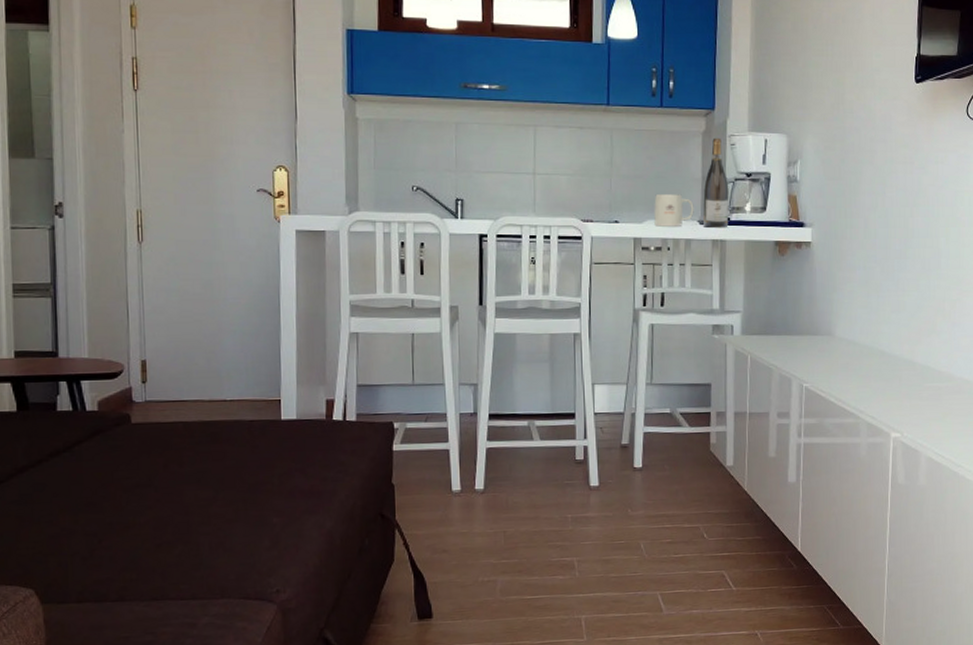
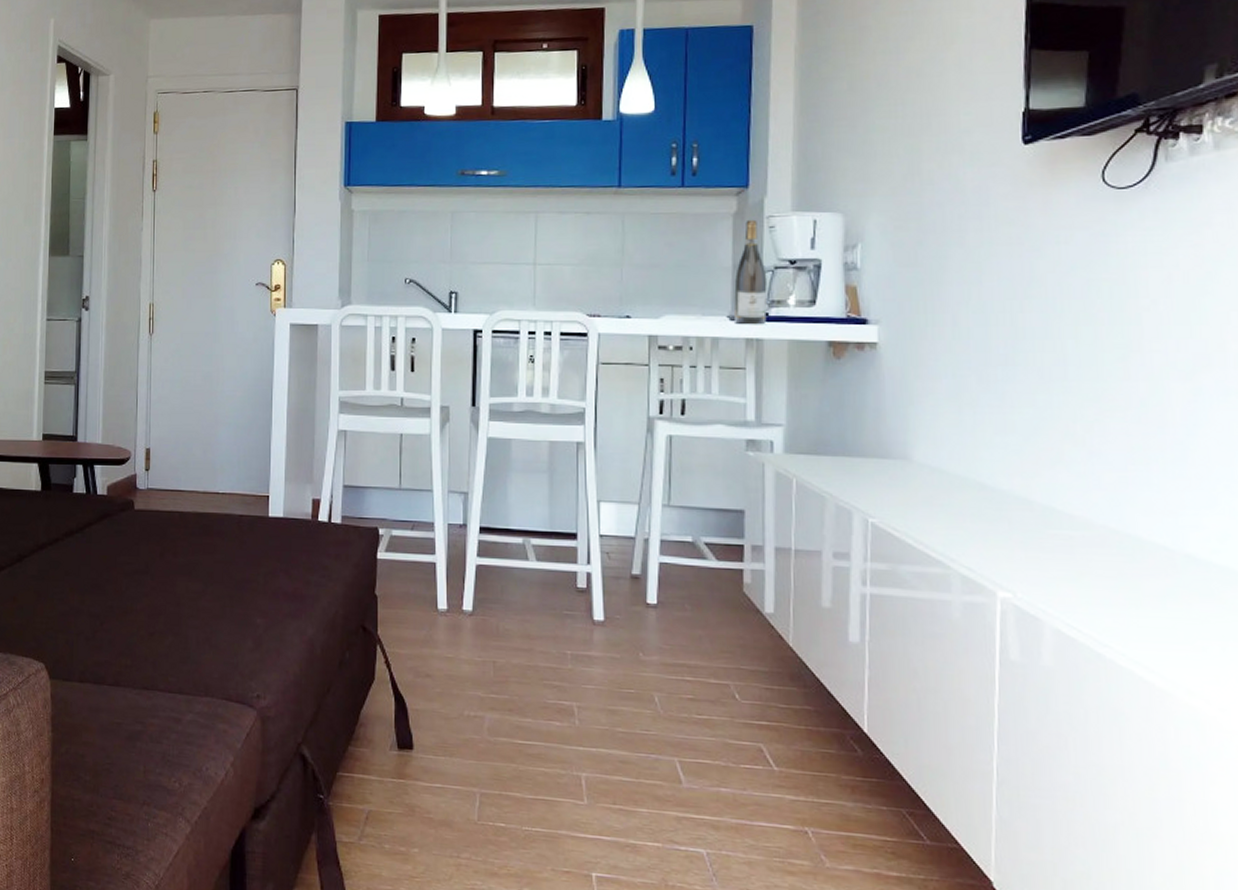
mug: present [654,194,694,227] -> none [673,285,723,323]

